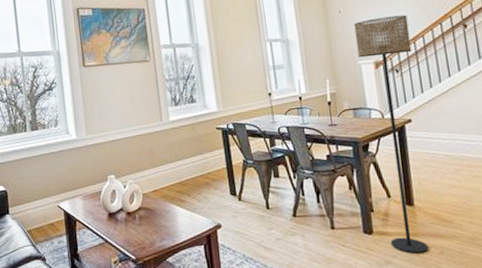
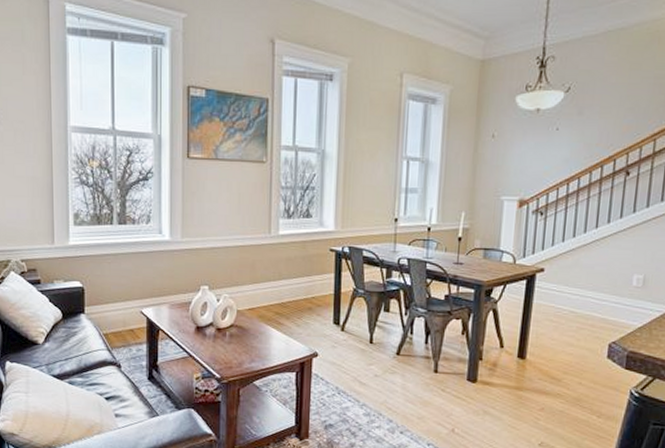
floor lamp: present [354,14,429,253] -> none [492,149,567,407]

